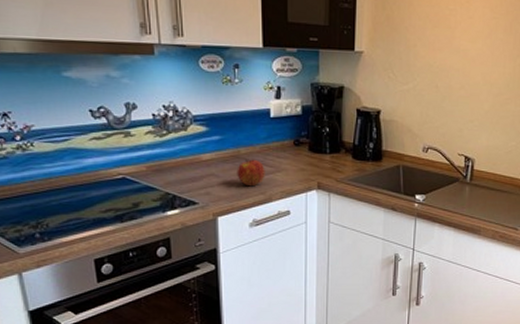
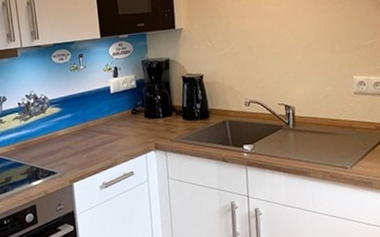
apple: present [237,159,265,187] -> none [86,130,110,154]

